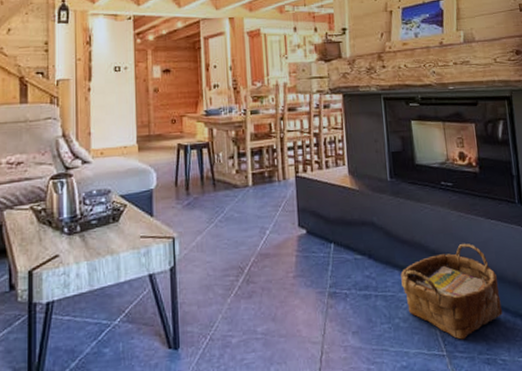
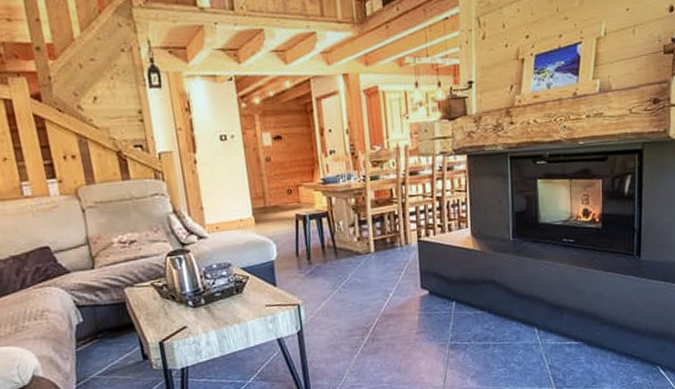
woven basket: present [401,243,502,340] -> none [518,294,610,377]

